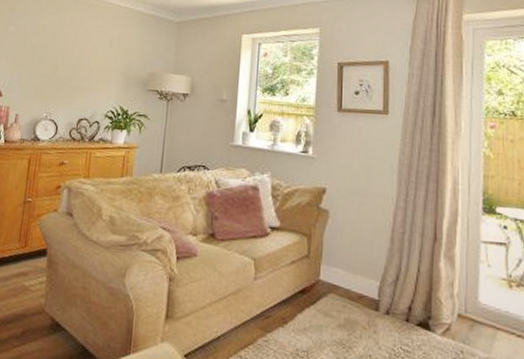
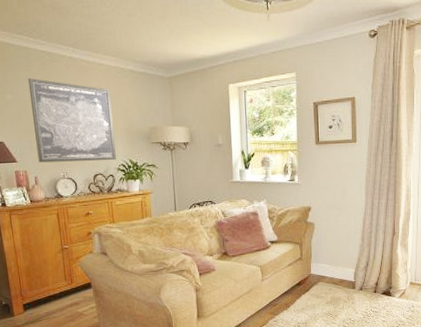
wall art: none [24,11,114,106] -> present [27,77,116,163]

